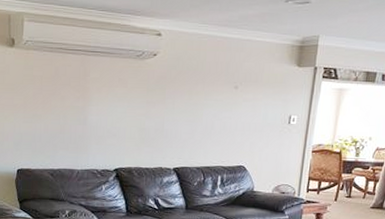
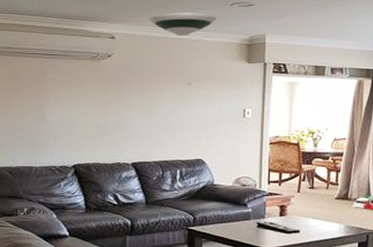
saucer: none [199,8,269,36] -> present [150,13,216,37]

